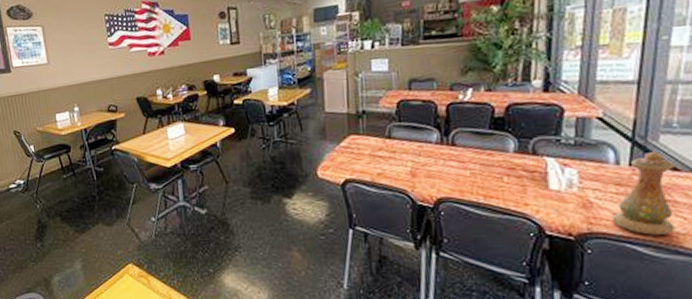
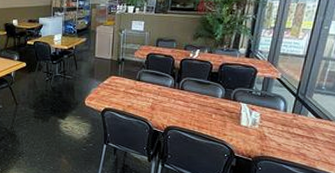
vase: present [611,150,675,235] -> none [276,104,319,160]

